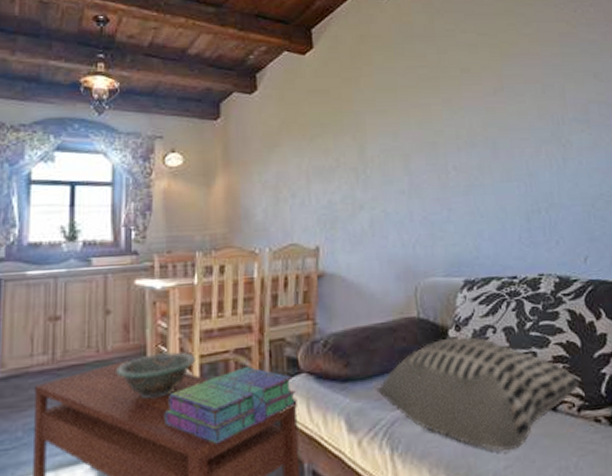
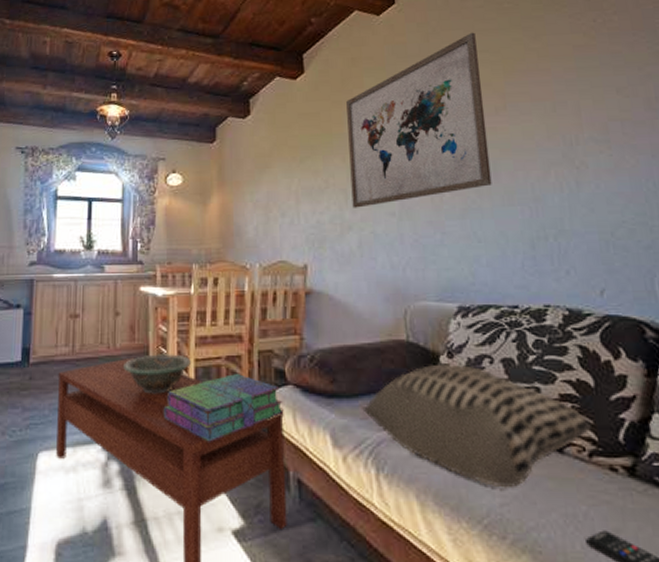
wall art: none [356,16,492,187] -> present [346,32,492,208]

